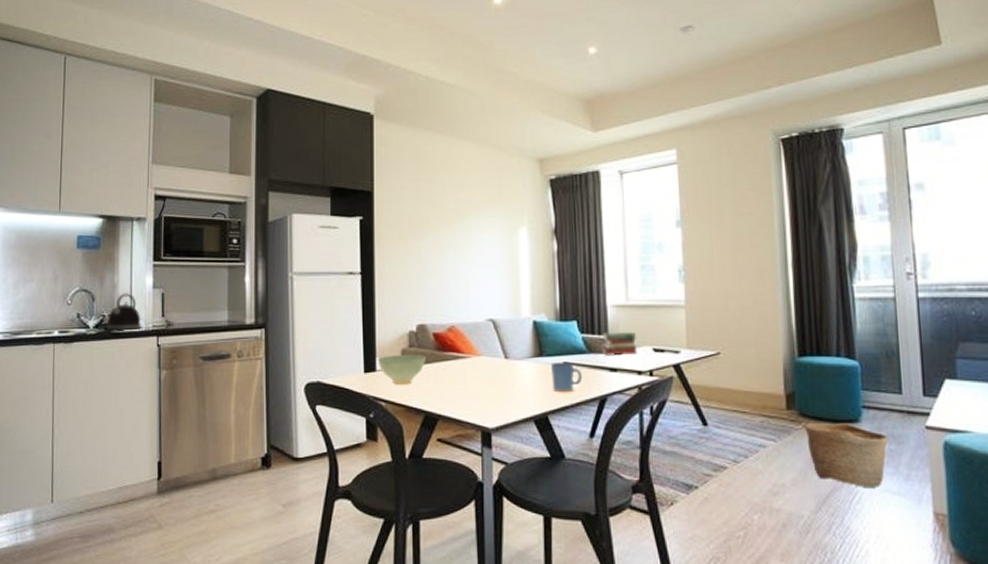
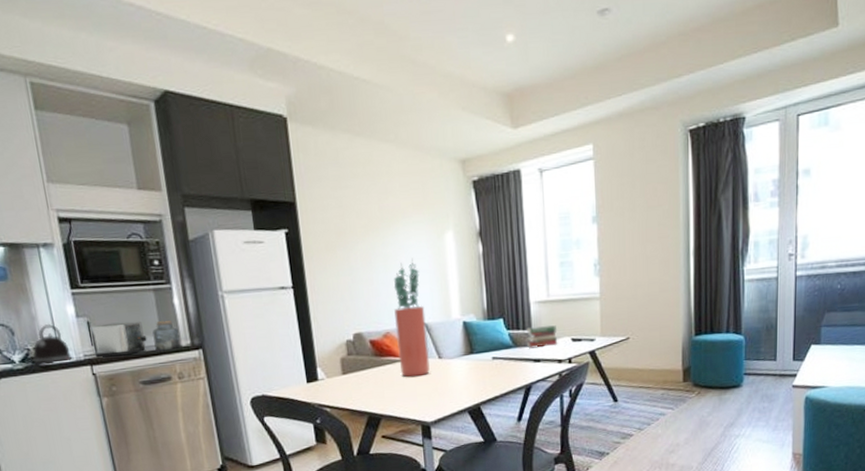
toaster: none [163,296,214,329] -> present [90,321,147,358]
jar: none [220,298,245,328] -> present [152,321,181,351]
bowl: present [377,354,426,385] -> none [318,362,365,391]
vase: none [460,251,496,377] -> present [393,258,430,377]
mug: present [551,361,582,393] -> none [481,357,509,385]
basket: present [805,423,889,487] -> none [697,389,763,440]

